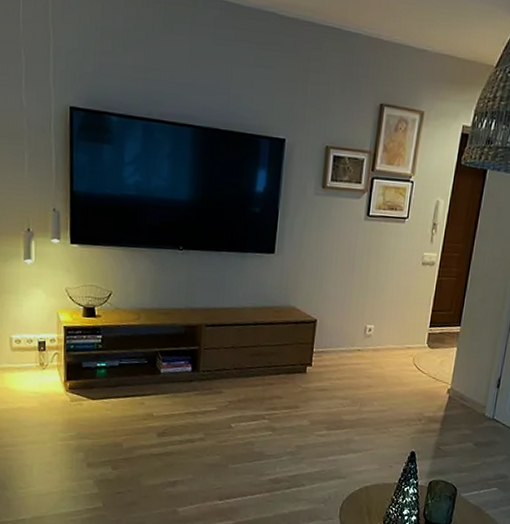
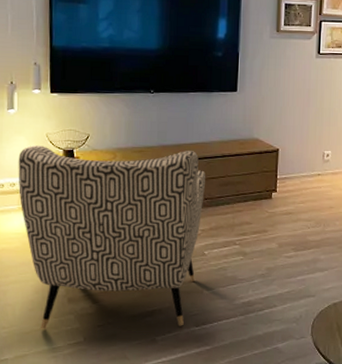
armchair: none [35,300,236,499] -> present [18,145,205,329]

